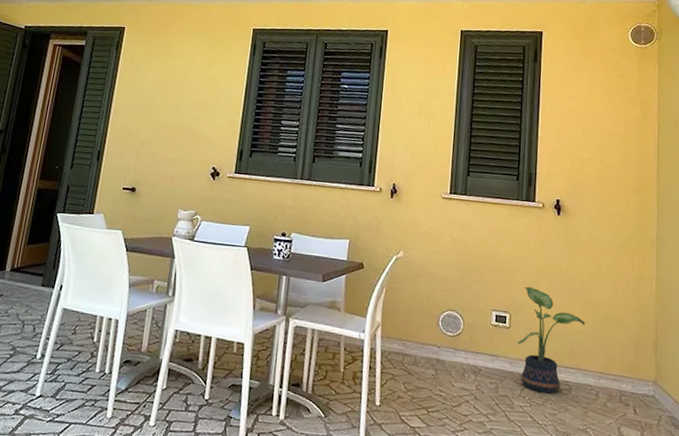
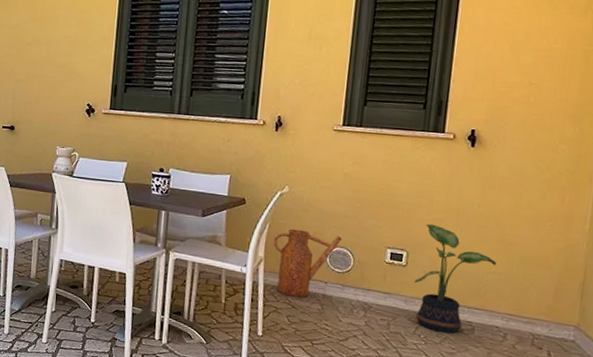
watering can: none [389,293,453,364] -> present [273,228,342,298]

